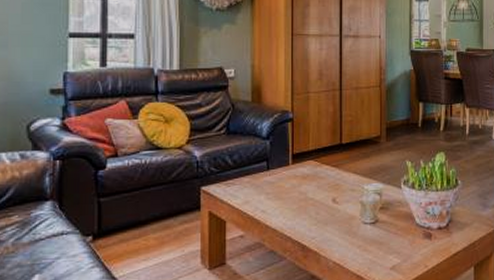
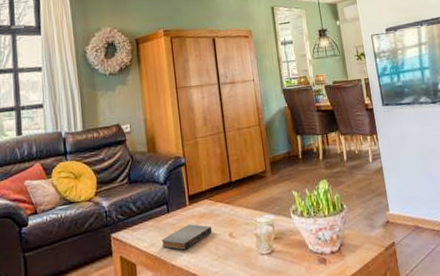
book: none [256,185,315,212] -> present [161,224,213,251]

